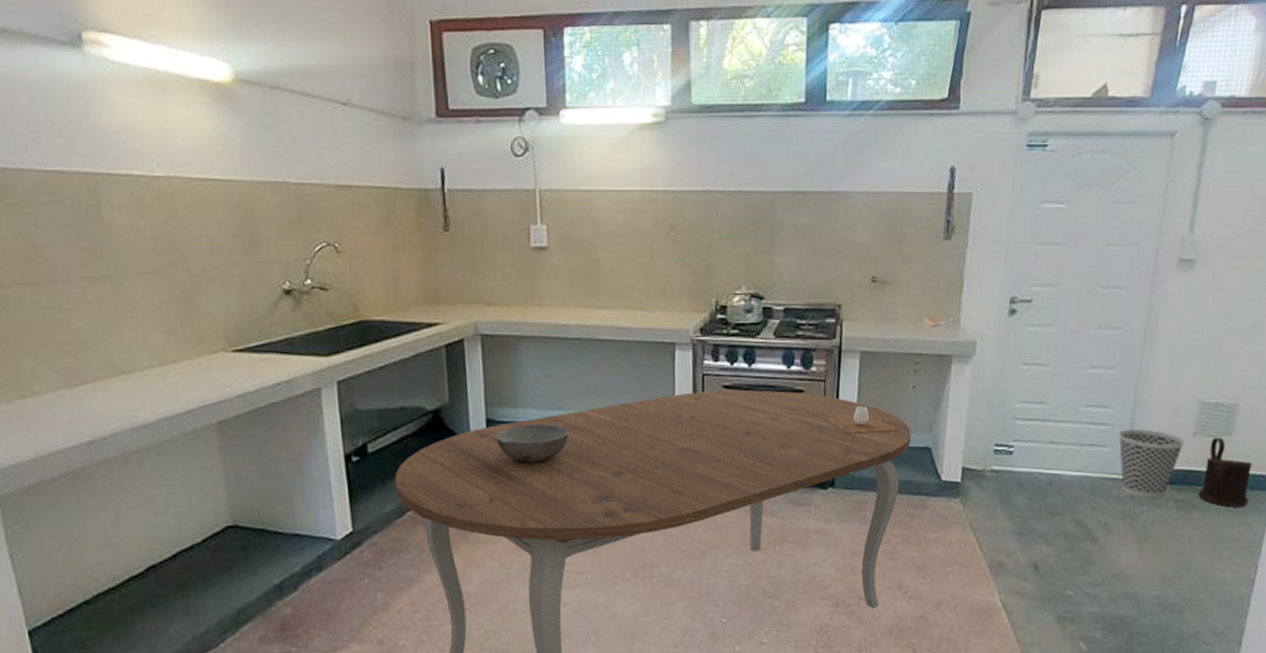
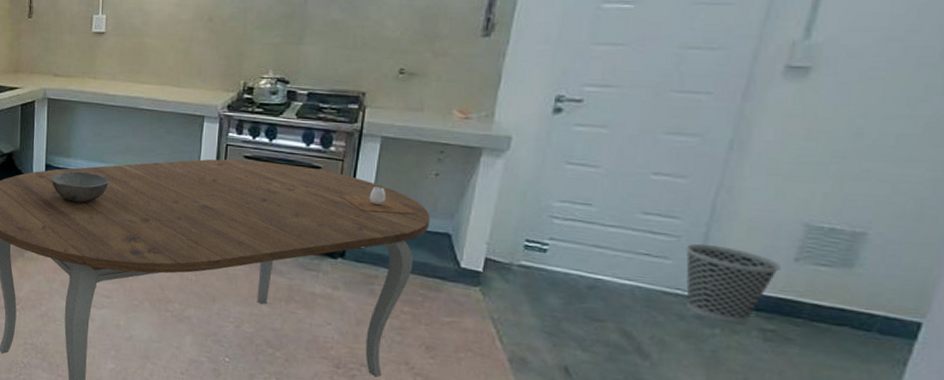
bucket: present [1198,437,1252,508] -> none [796,266,884,352]

